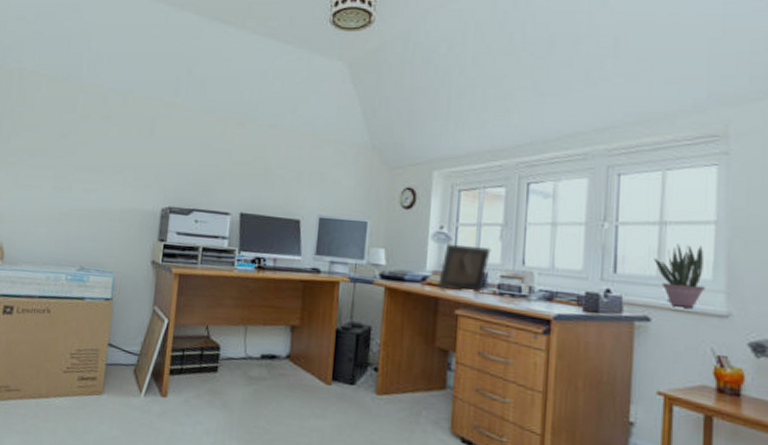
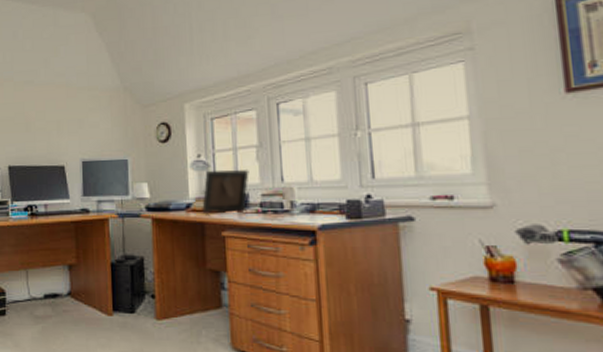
potted plant: present [653,244,706,310] -> none [410,141,467,205]

